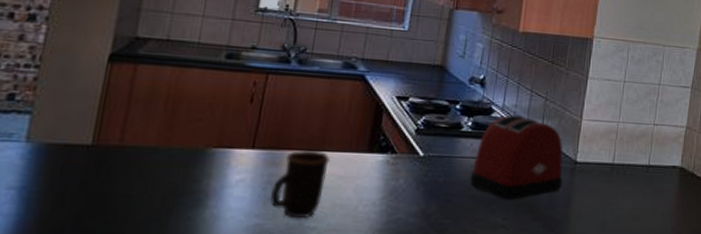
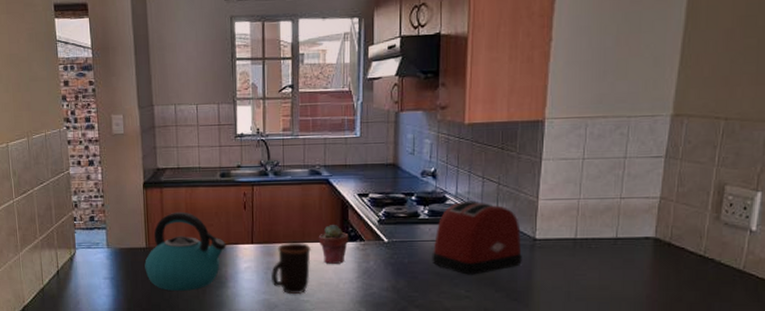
kettle: none [82,98,217,210] -> present [144,211,226,291]
potted succulent: none [340,131,379,181] -> present [318,225,349,264]

